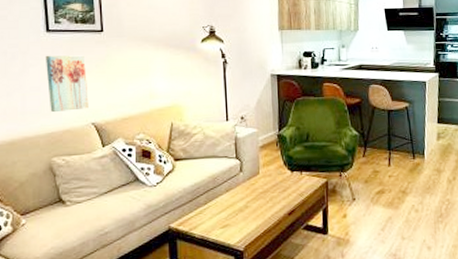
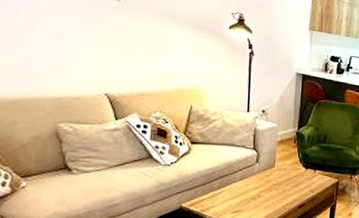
wall art: present [45,55,89,113] -> none [54,13,103,78]

